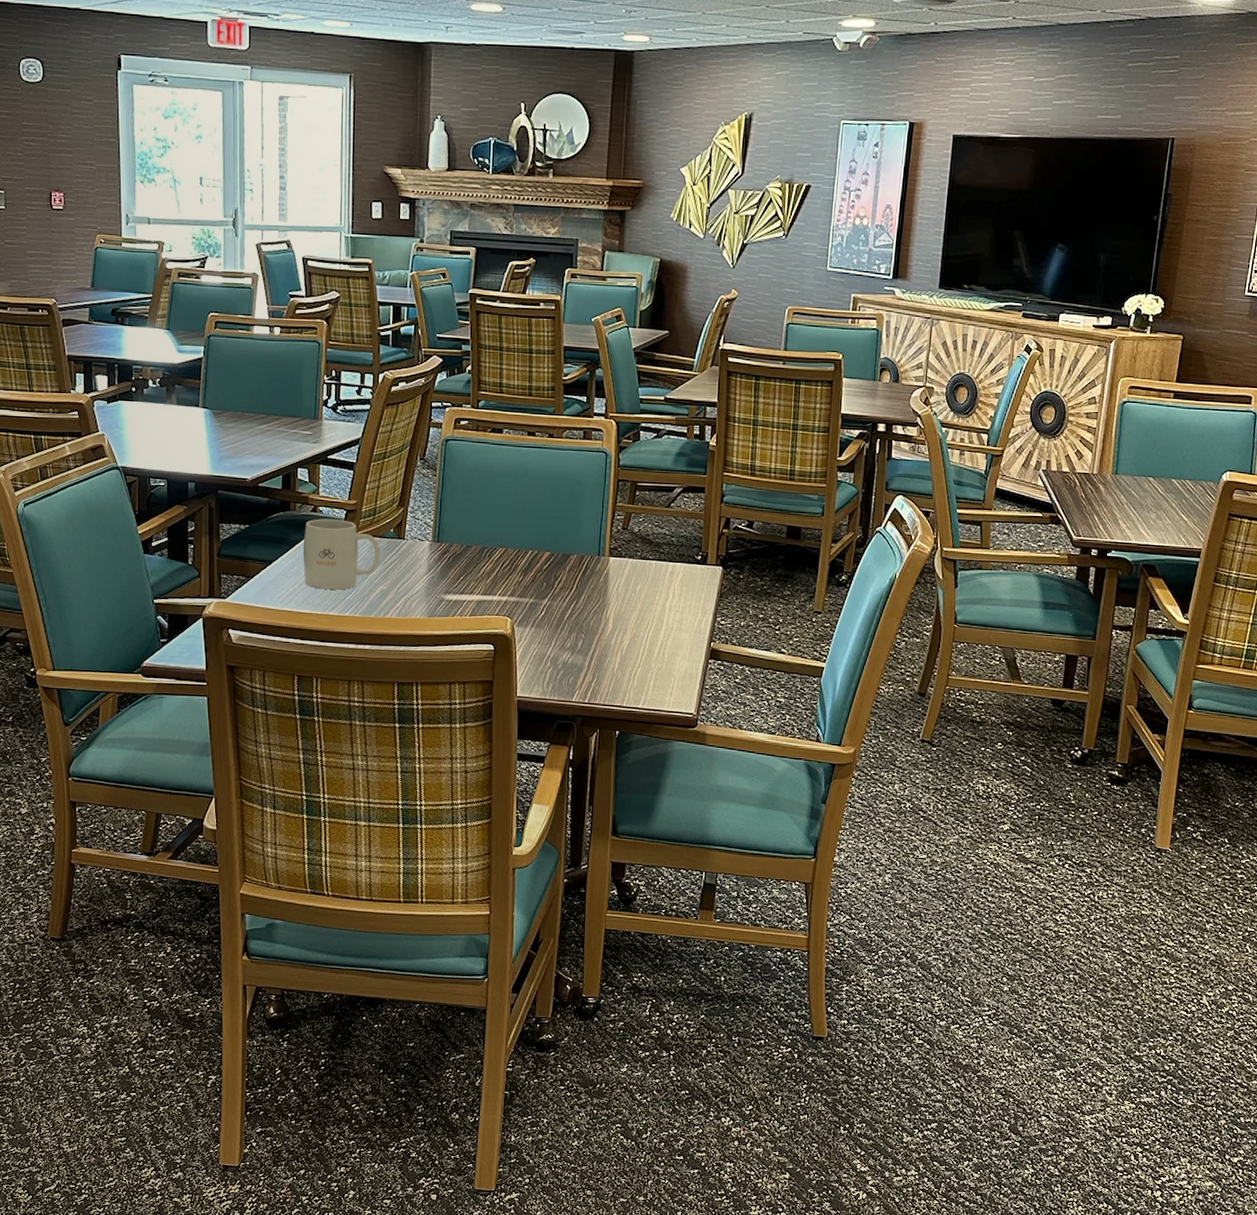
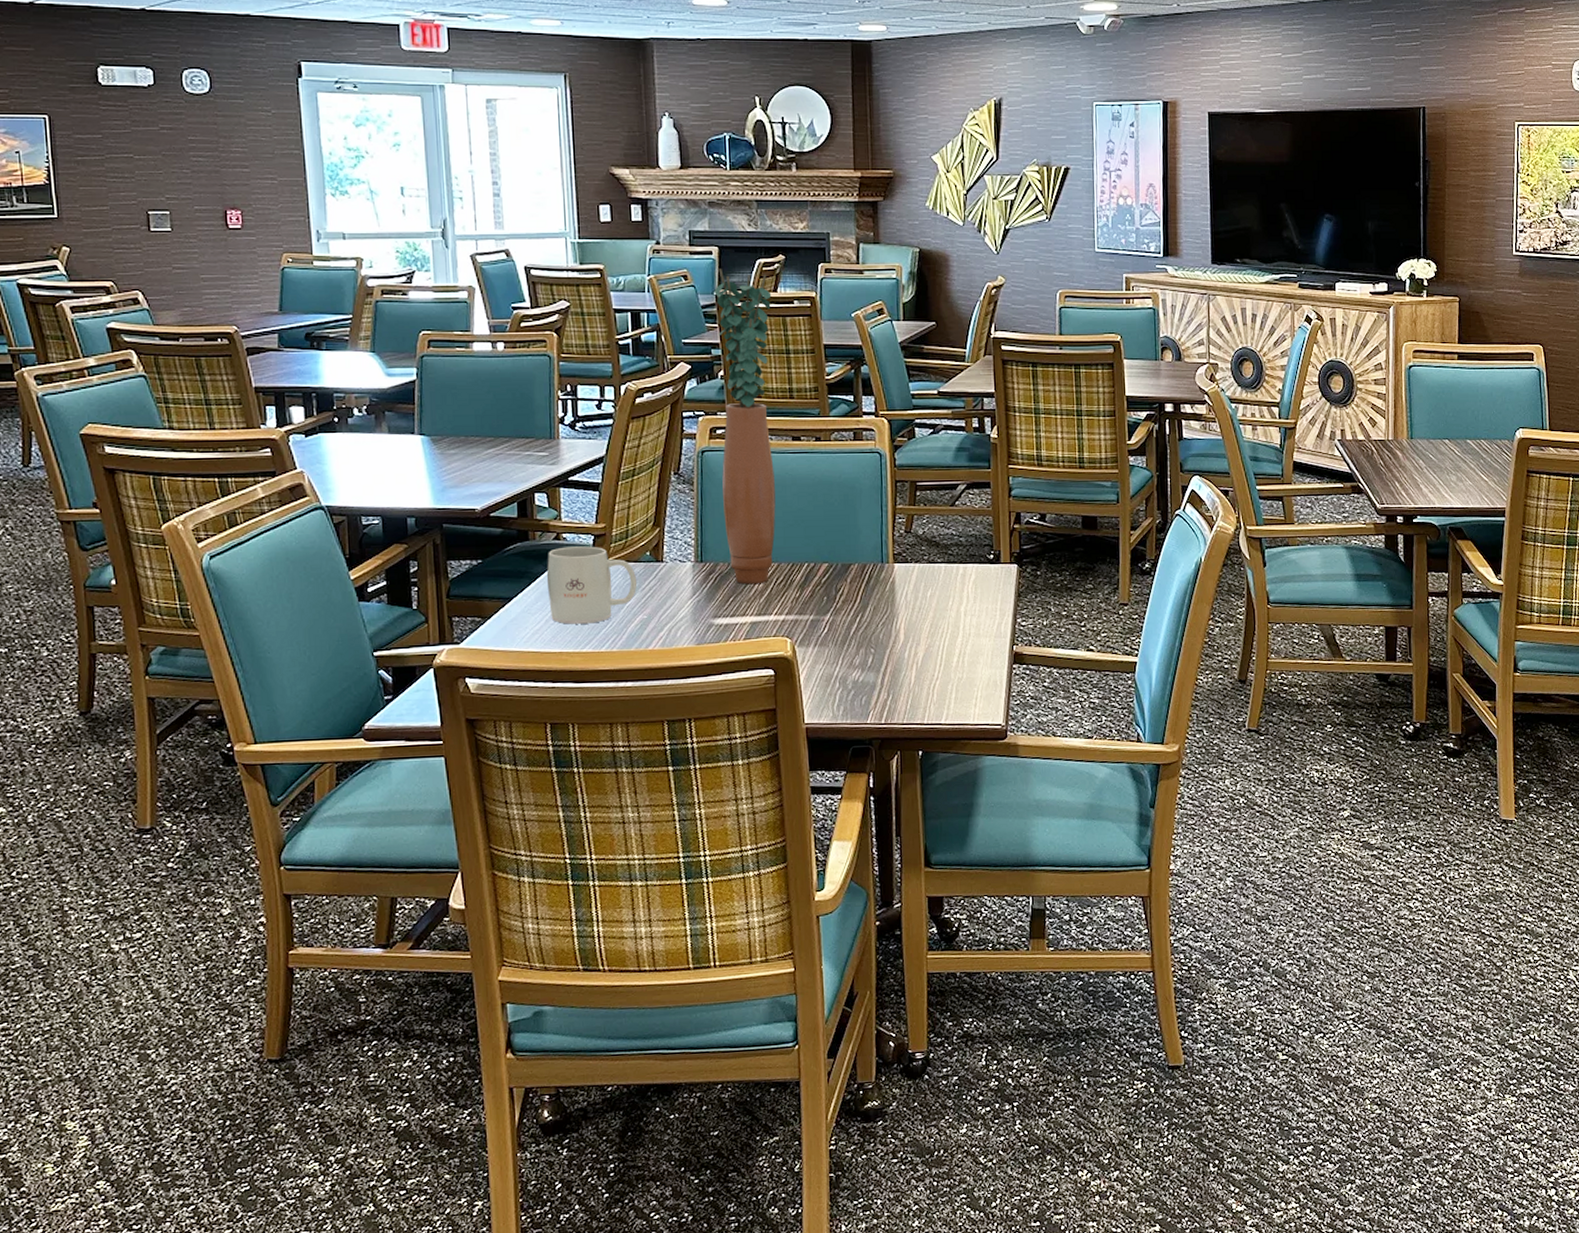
vase: none [461,269,521,566] -> present [714,269,776,585]

